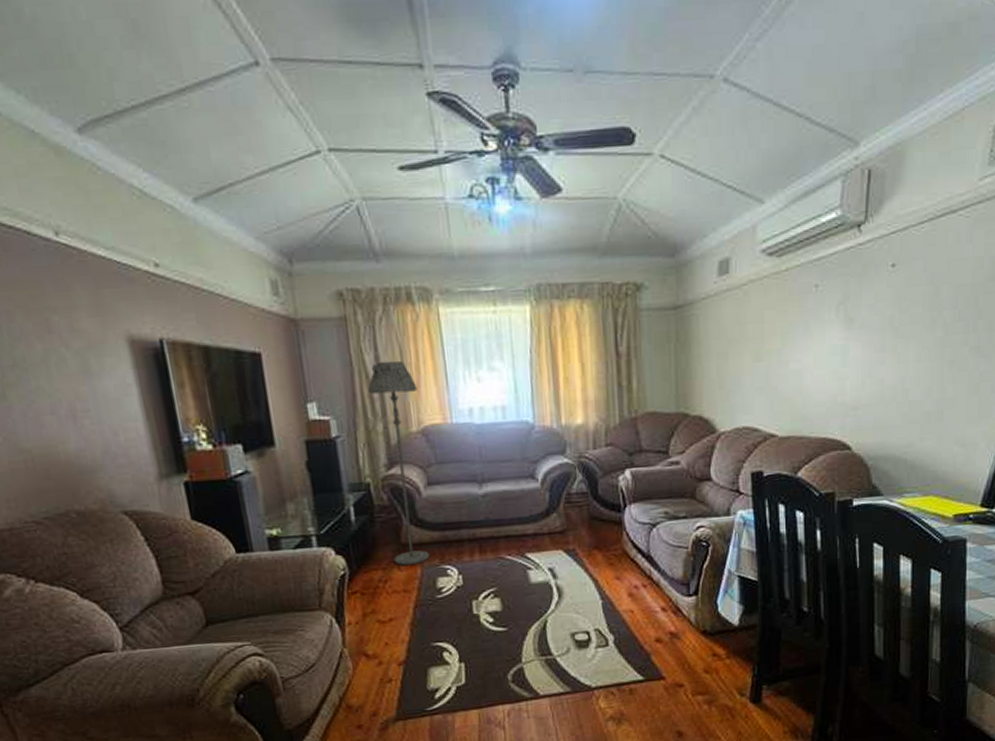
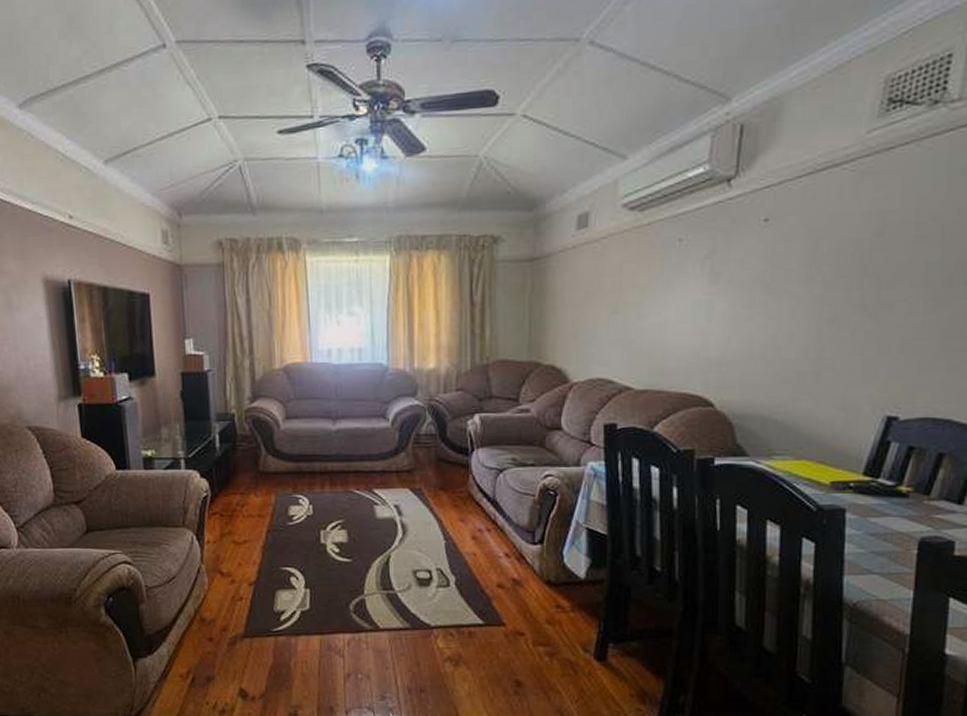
floor lamp: present [368,360,430,565] -> none [239,303,284,492]

